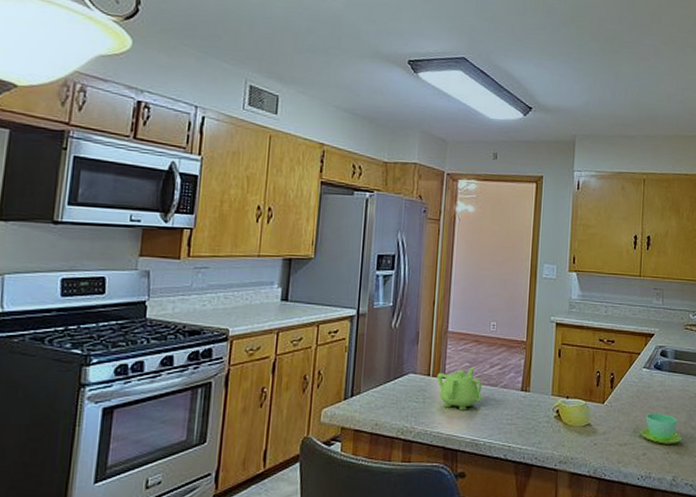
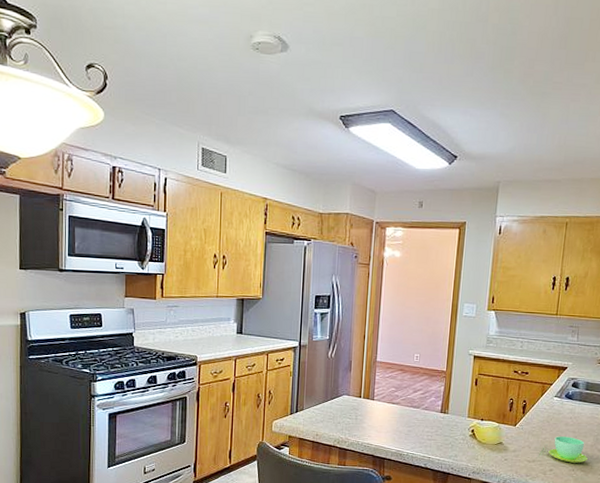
teapot: present [437,367,483,410] -> none [367,391,406,427]

